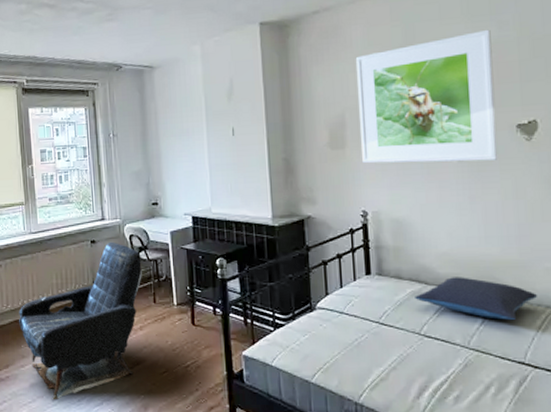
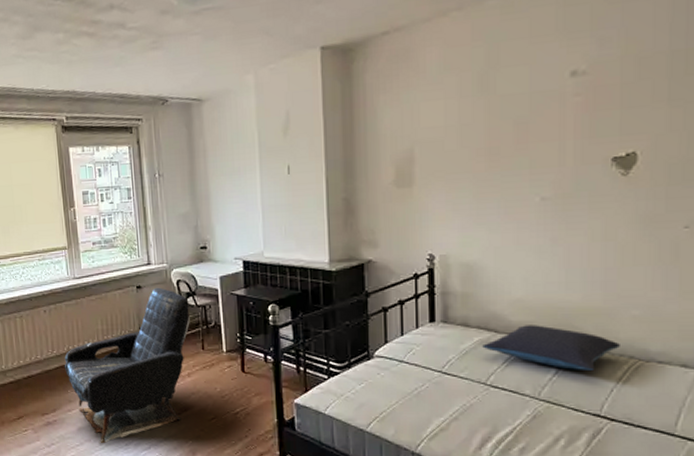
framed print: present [355,29,498,164] -> none [428,47,589,203]

